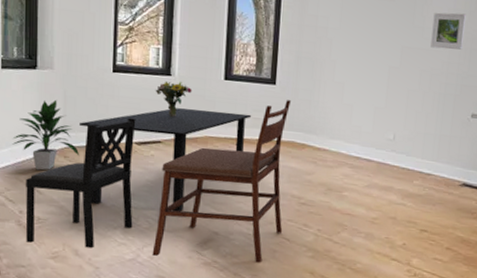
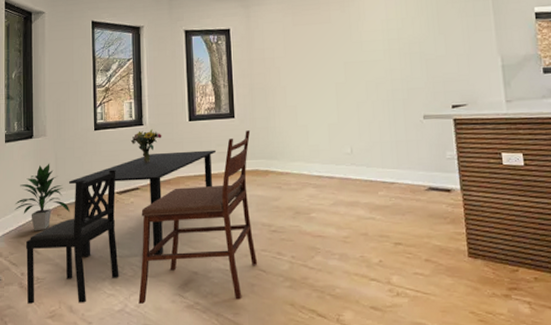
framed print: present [430,12,466,50] -> none [369,22,401,59]

